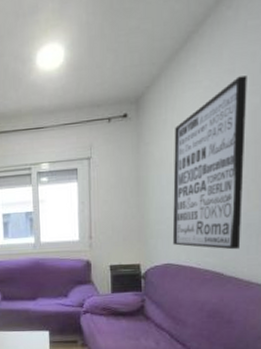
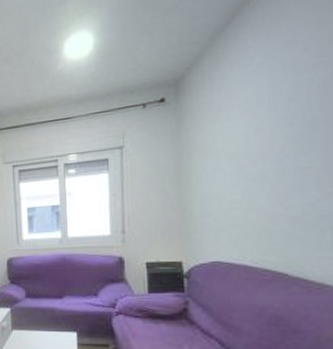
wall art: present [172,75,247,250] -> none [221,46,313,246]

